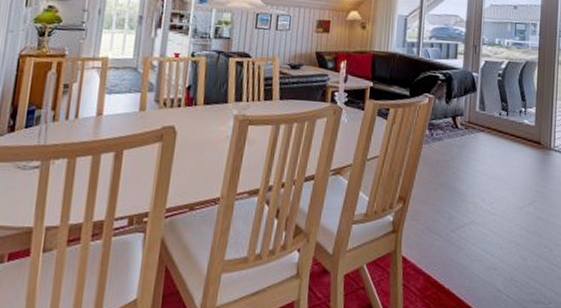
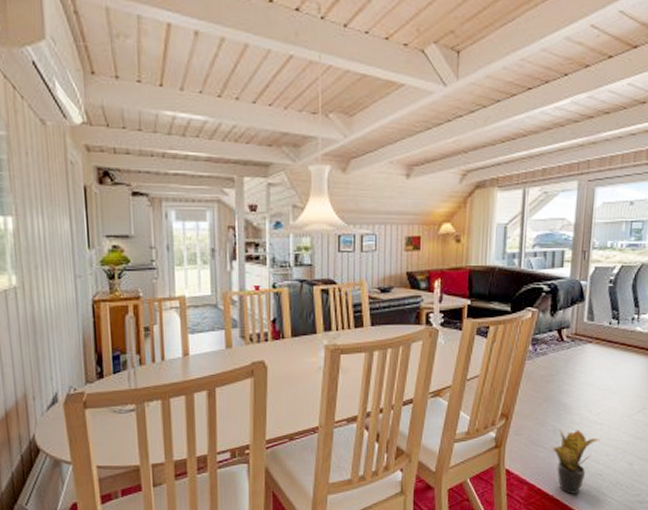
potted plant: none [447,216,495,289] -> present [552,429,601,494]

